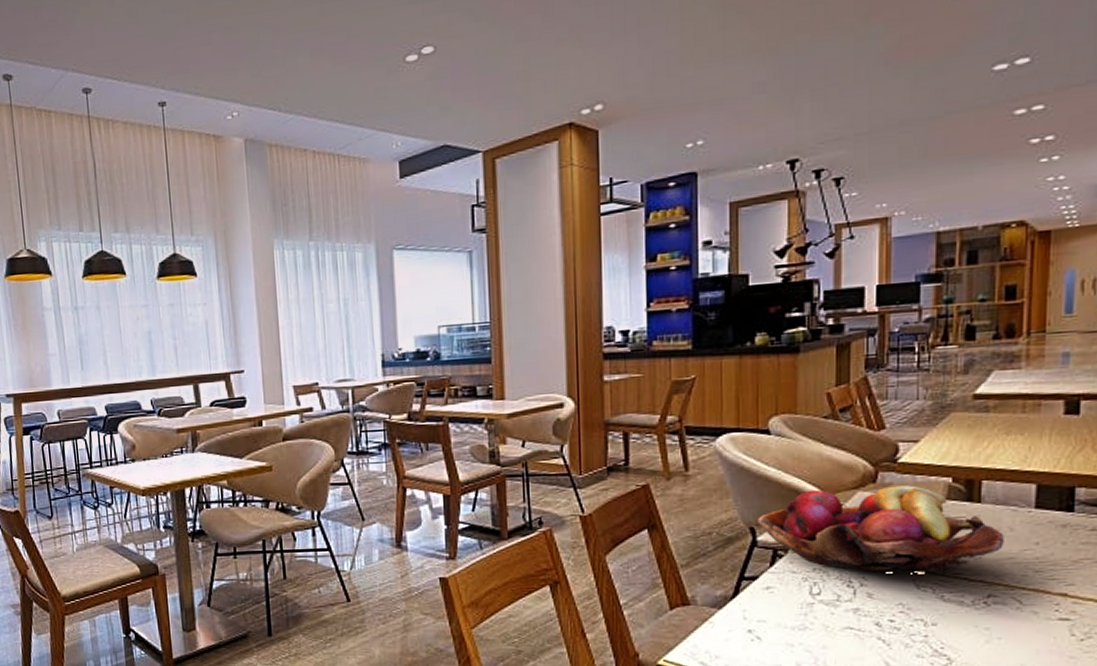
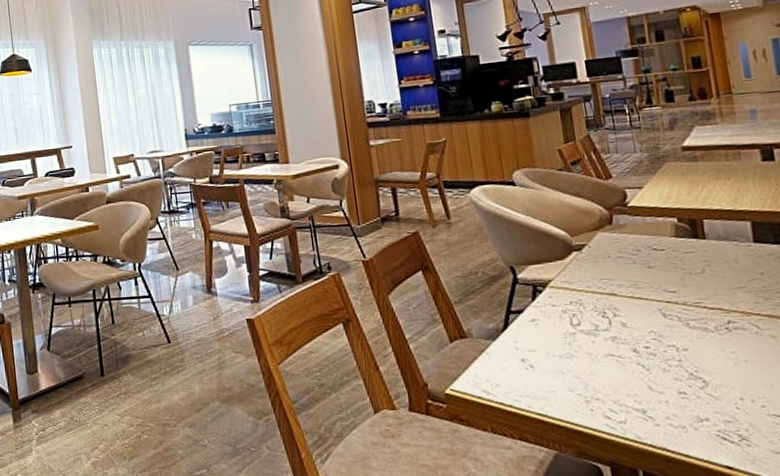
fruit basket: present [758,485,1004,573] -> none [515,226,733,304]

